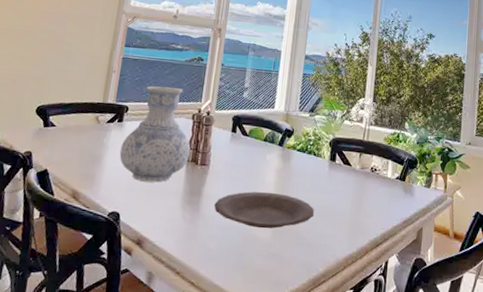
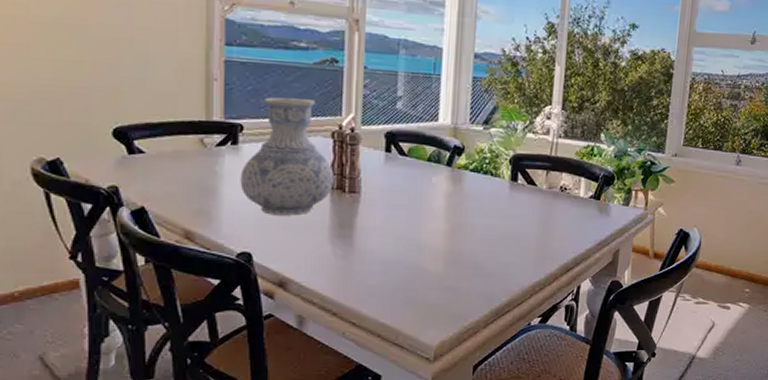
plate: present [214,191,315,229] -> none [371,219,495,261]

